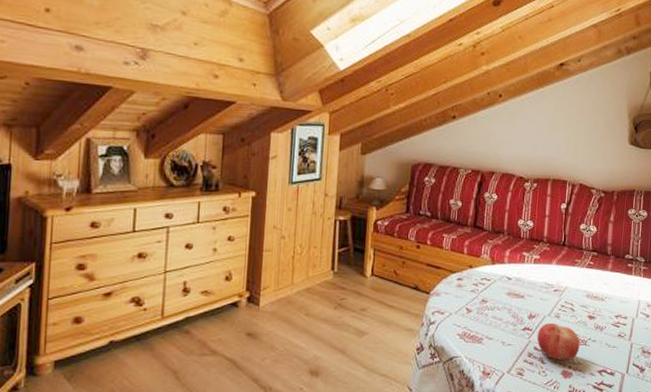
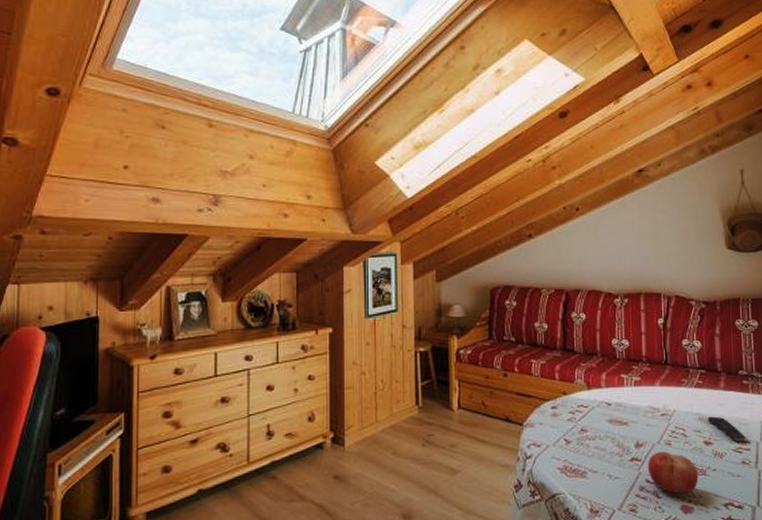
remote control: none [594,294,624,318] -> present [708,416,746,443]

